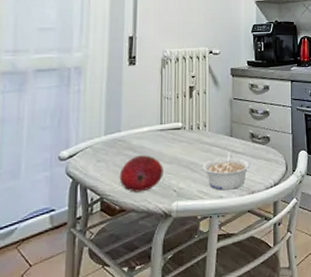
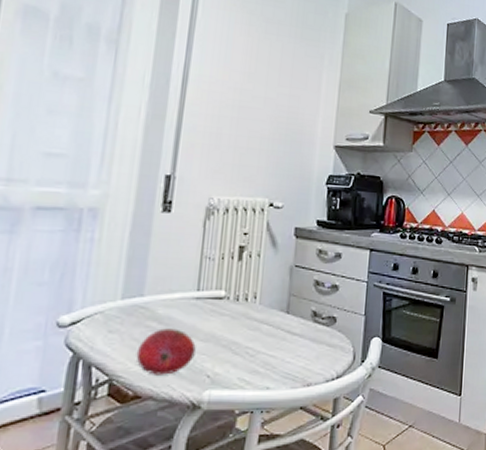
legume: present [202,151,251,191] -> none [246,331,310,380]

